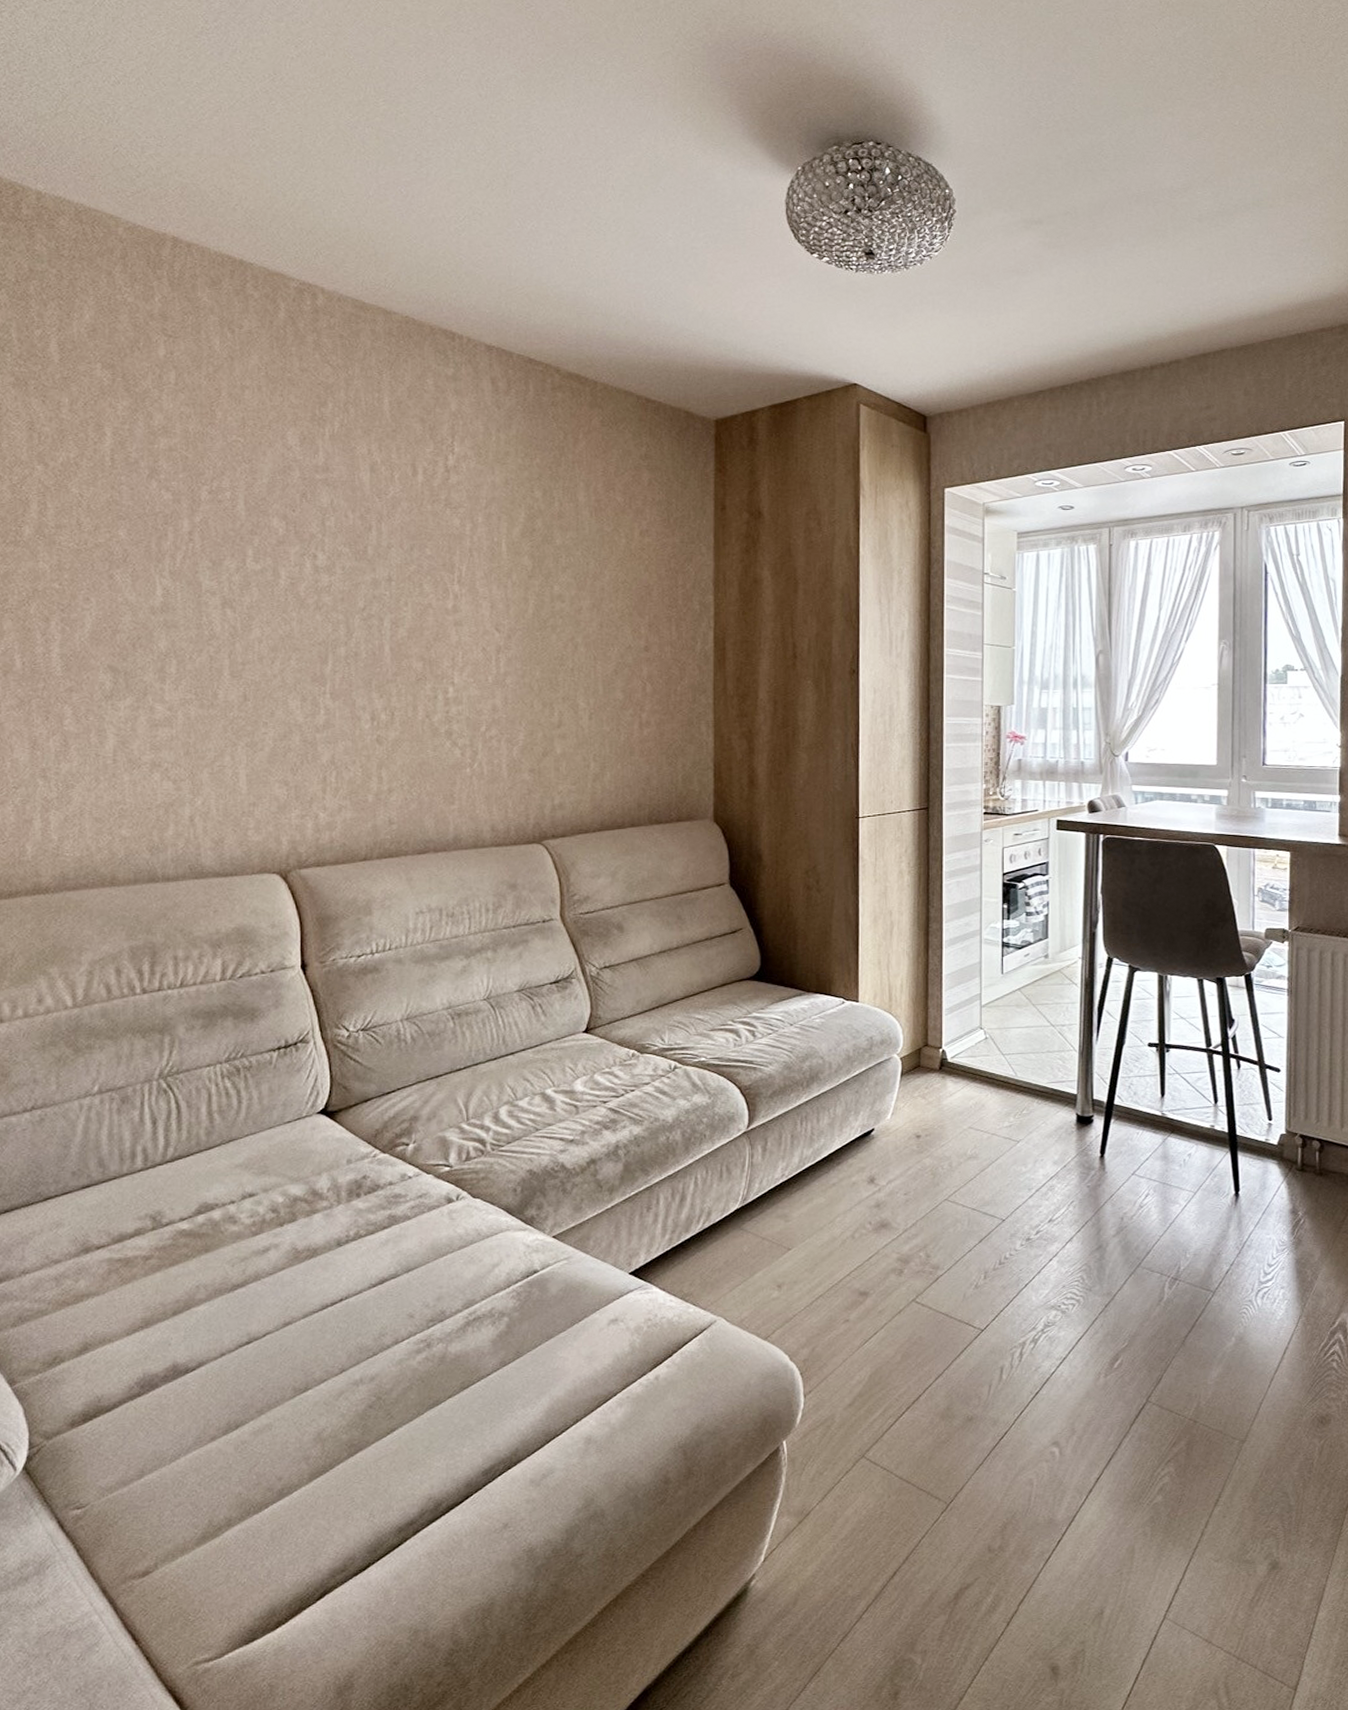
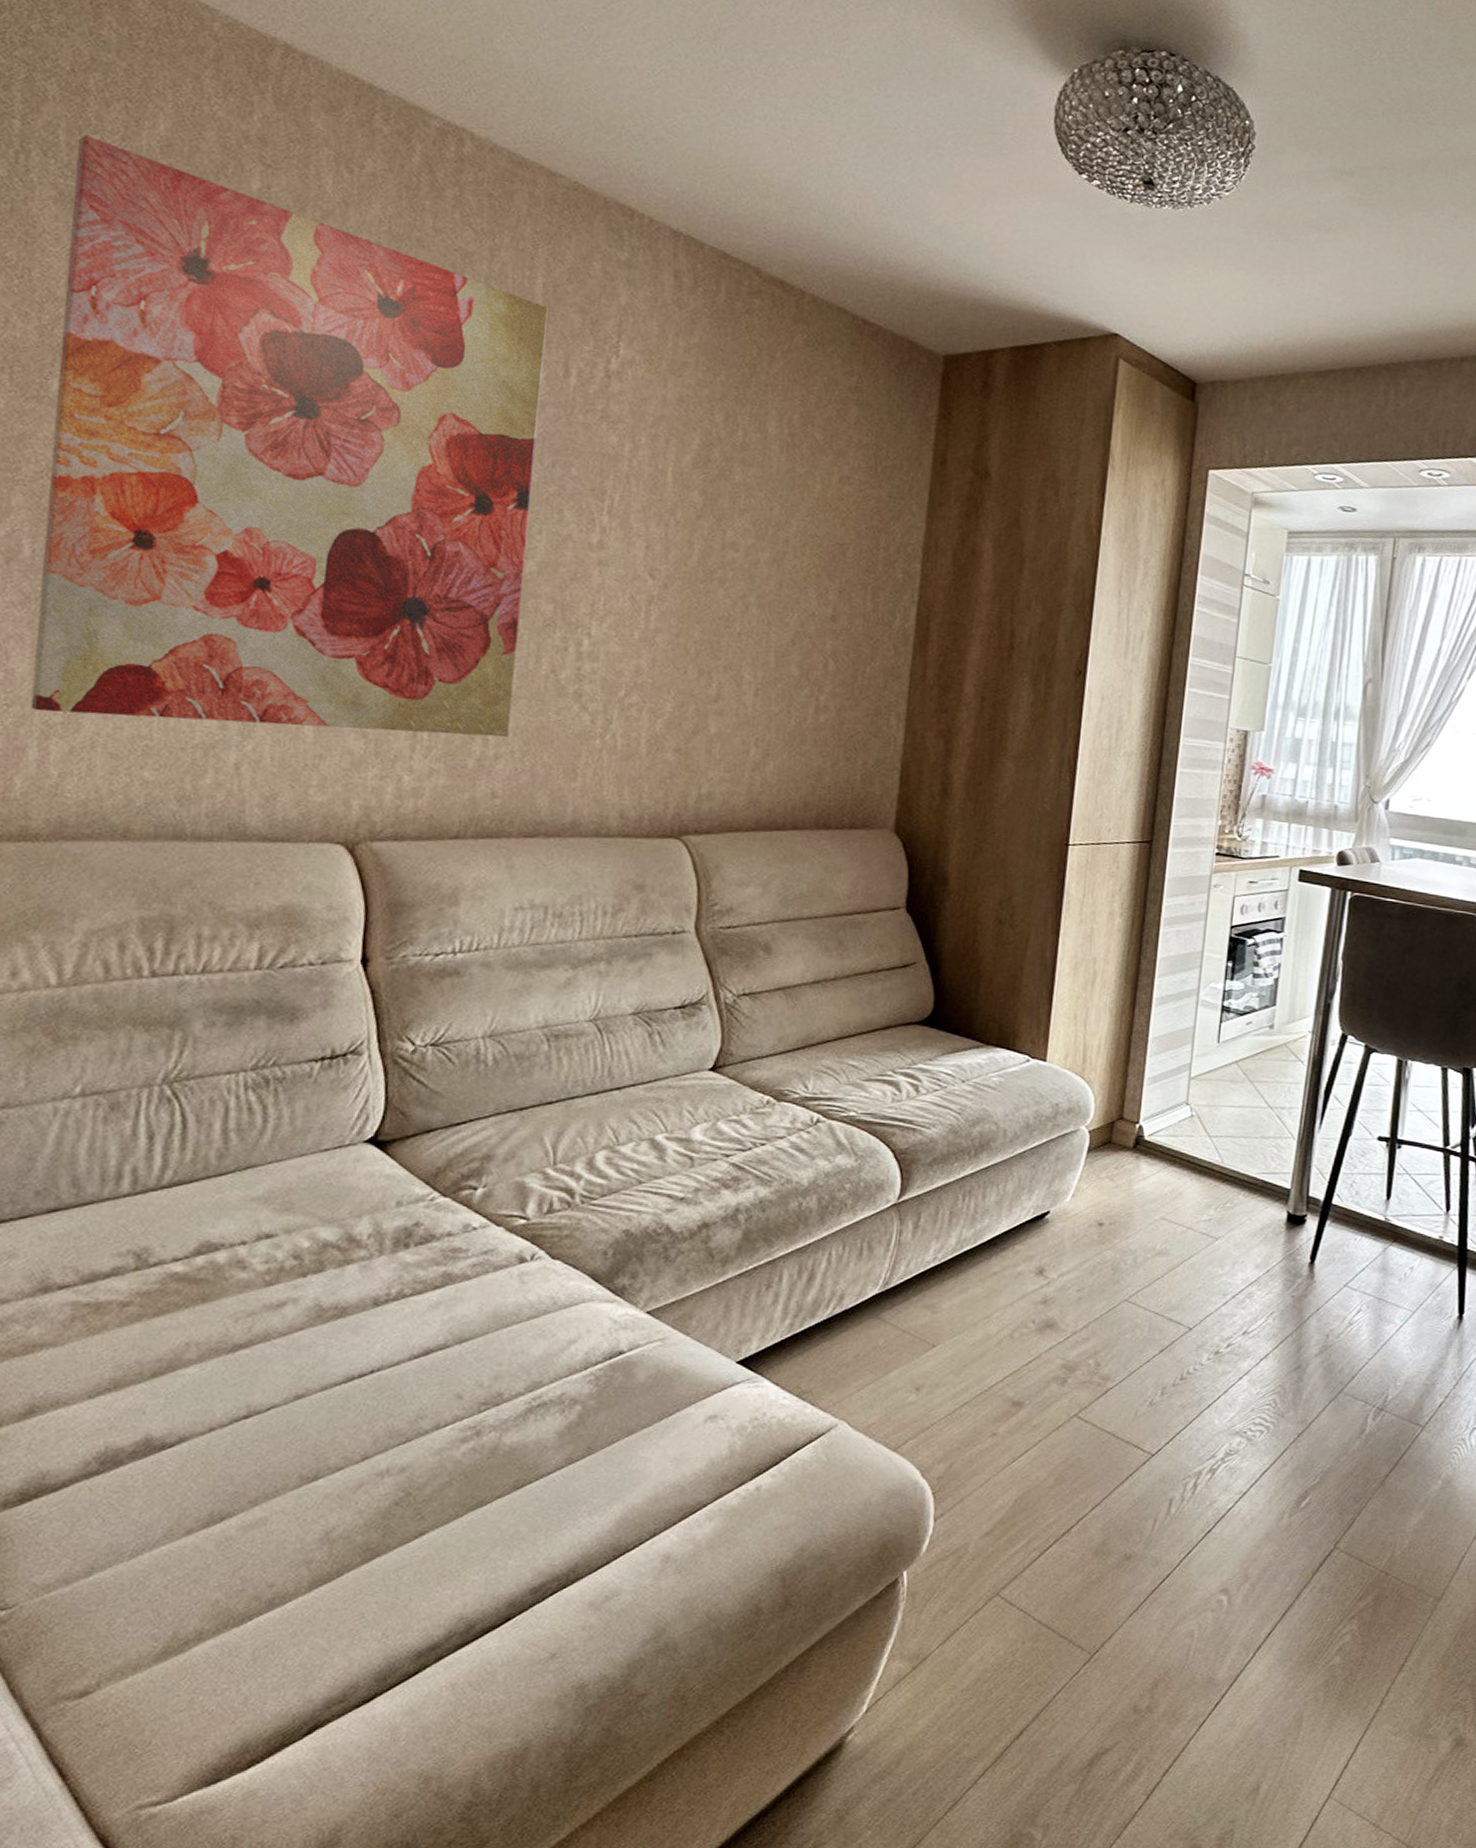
wall art: none [27,330,398,790] -> present [30,134,549,738]

